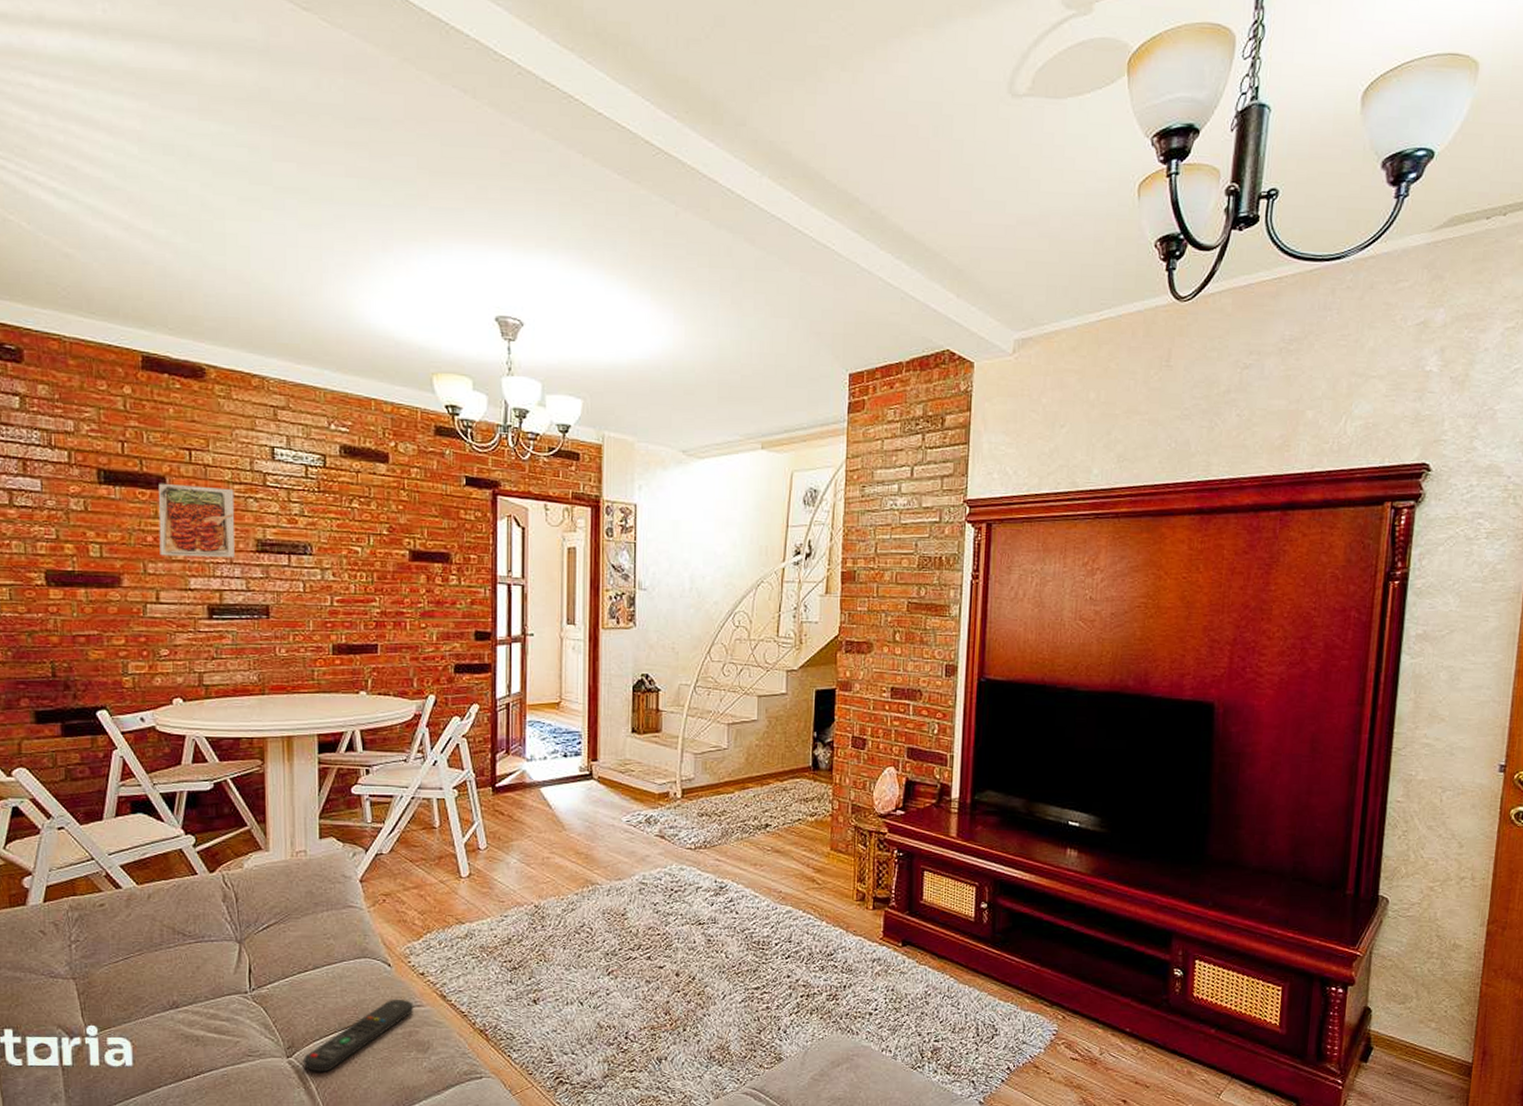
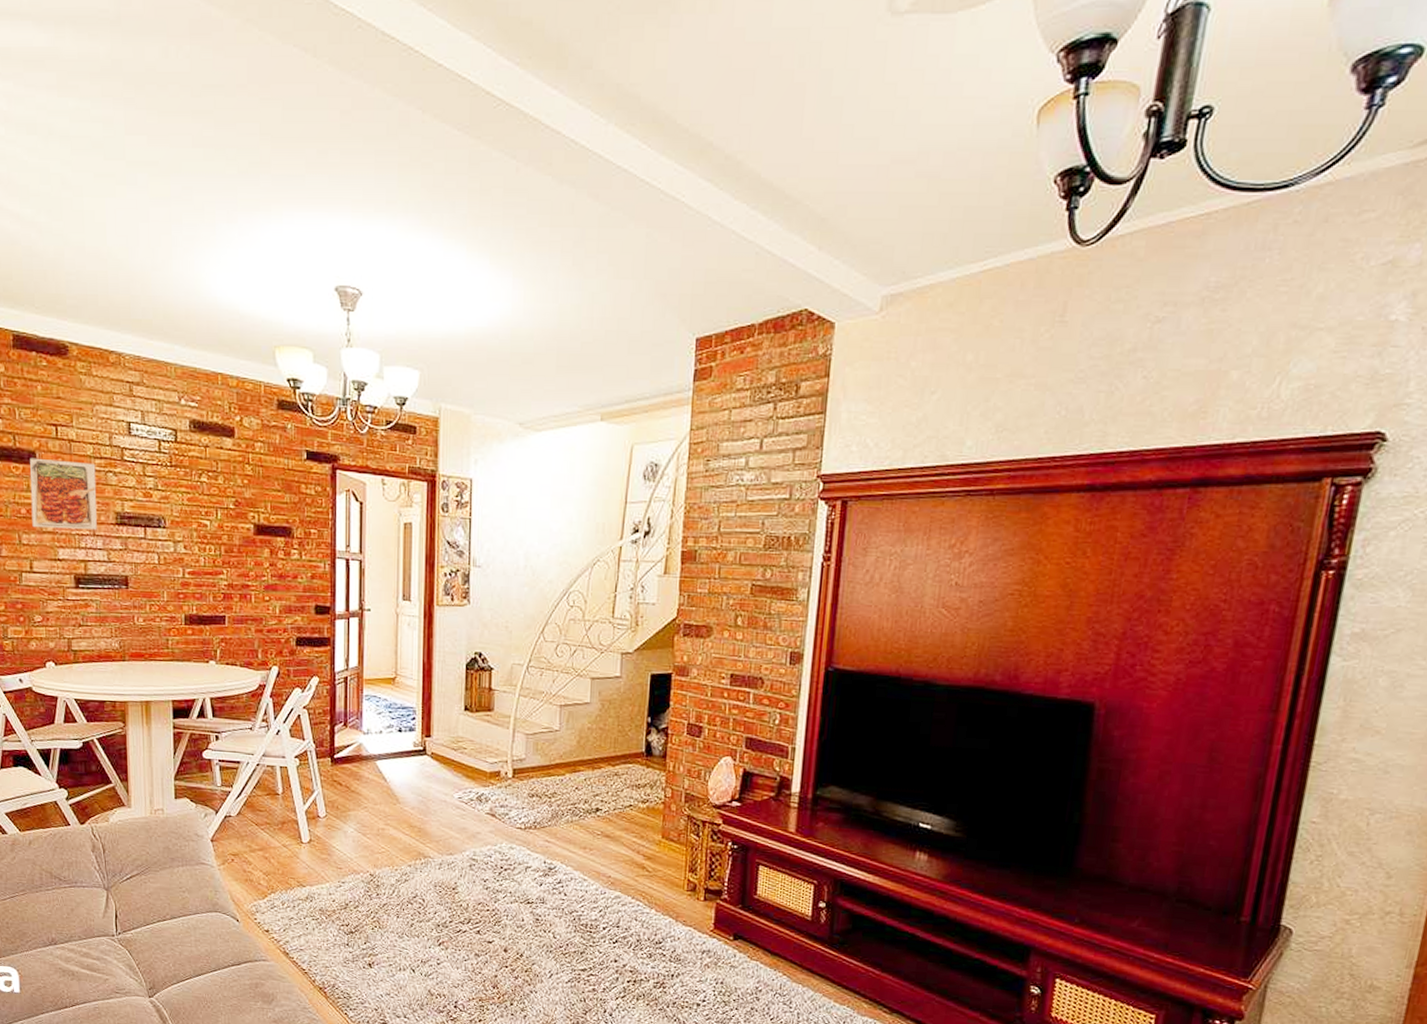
remote control: present [304,999,413,1072] -> none [163,952,259,1014]

